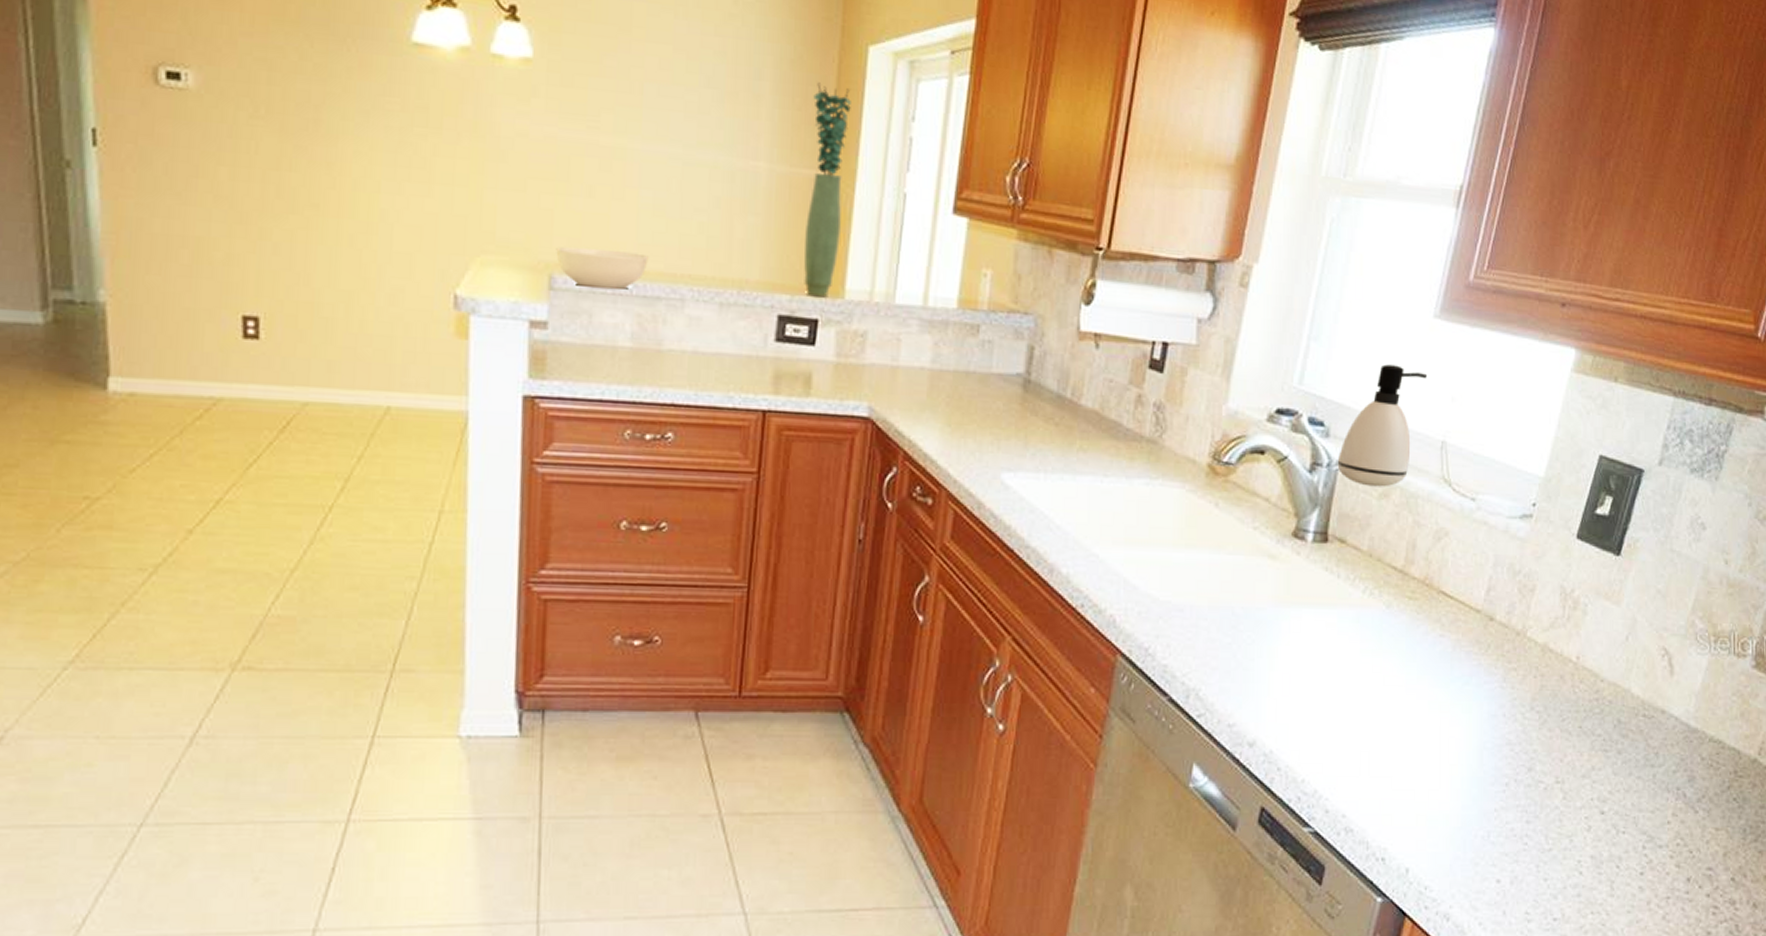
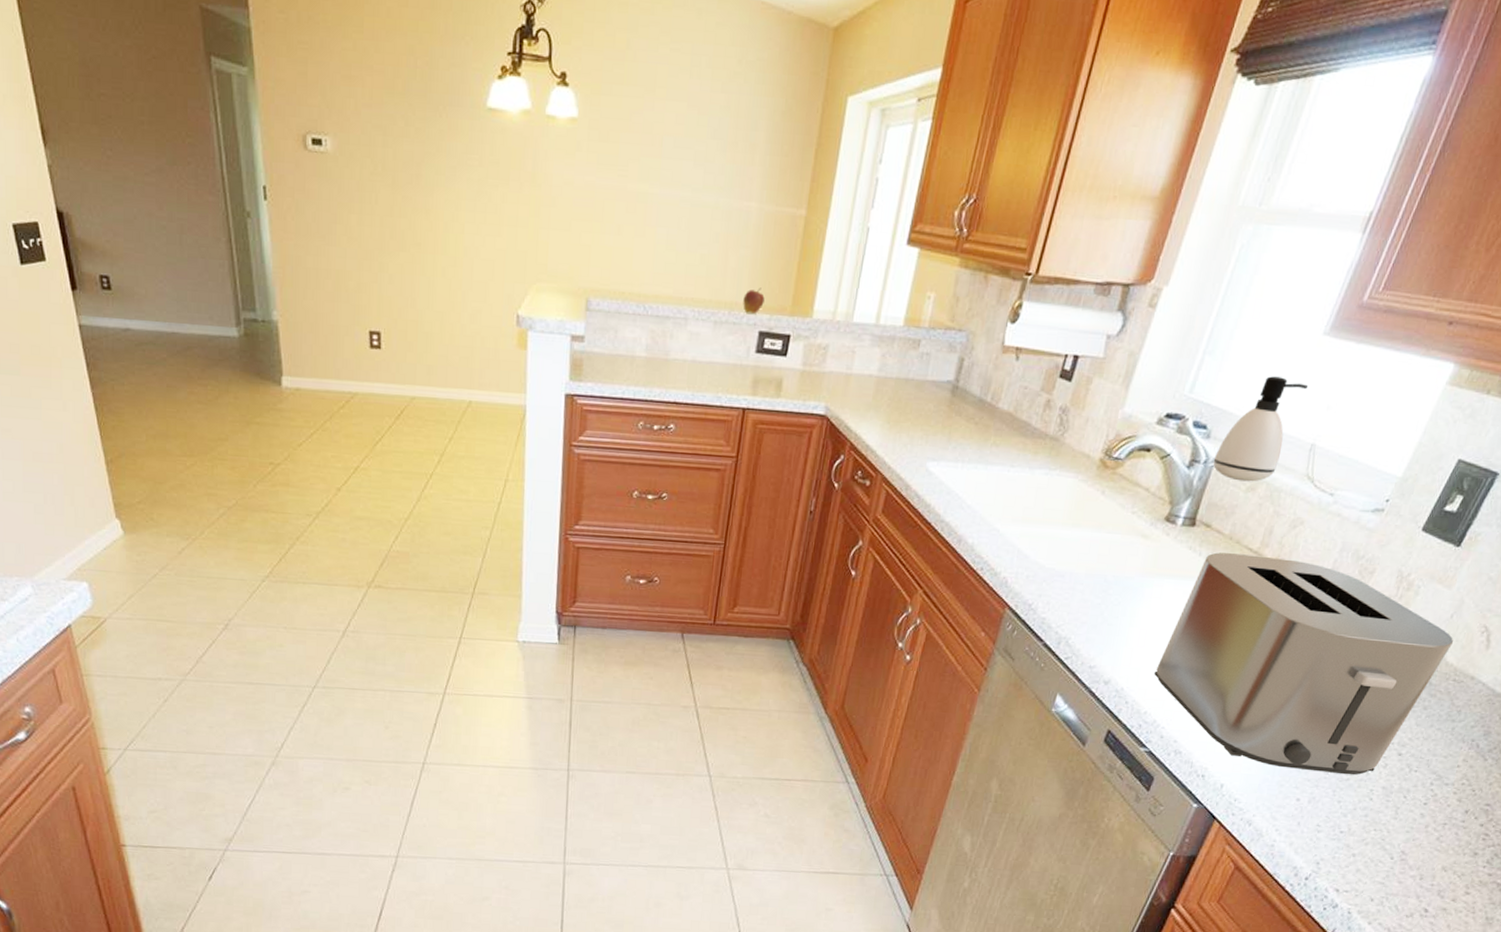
bowl: present [556,247,649,291] -> none [592,276,662,311]
fruit: none [755,262,783,294] -> present [743,287,765,314]
vase: present [803,82,851,297] -> none [781,131,830,317]
toaster: none [1307,573,1634,844] -> present [1154,552,1453,775]

